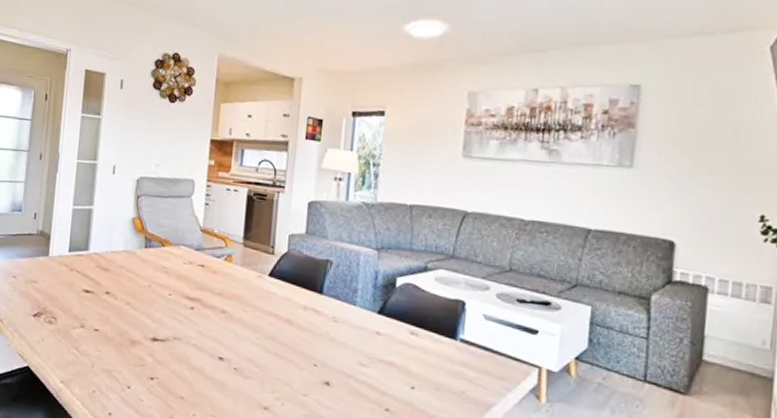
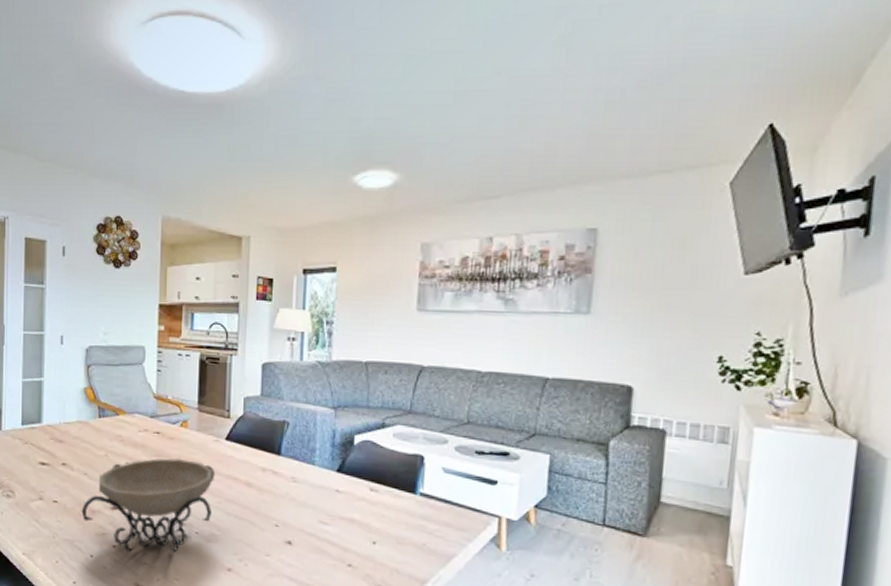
decorative bowl: none [121,291,257,388] -> present [81,458,216,553]

